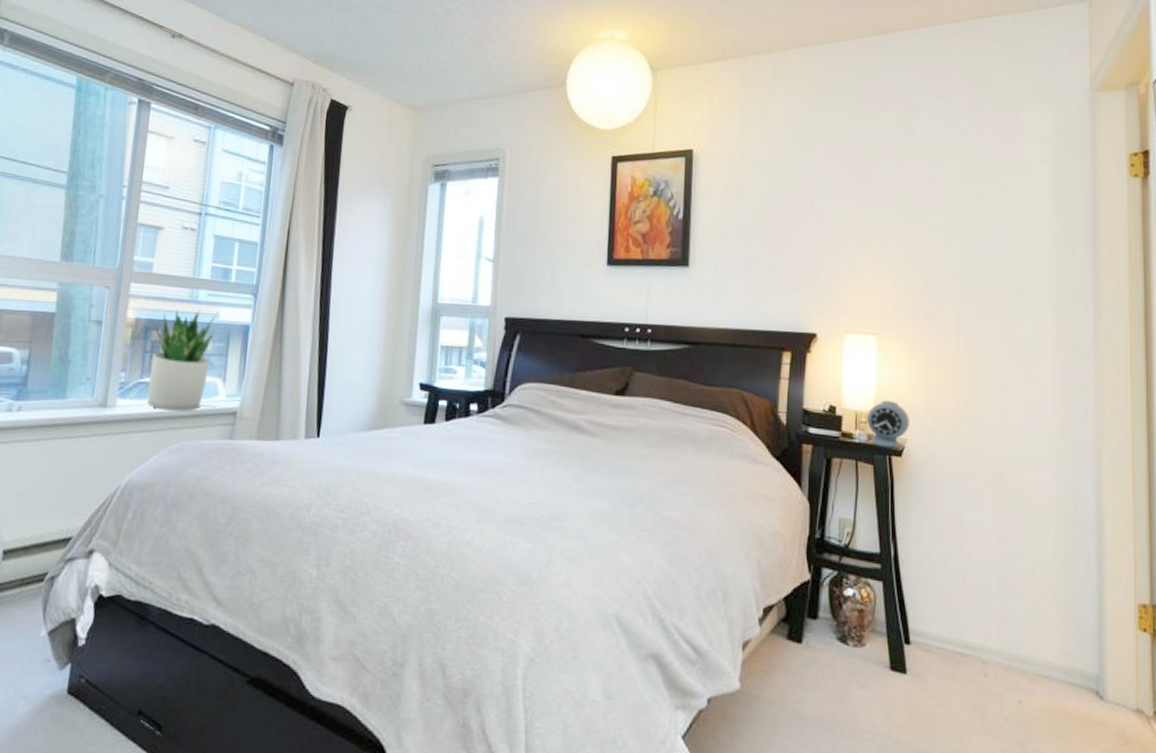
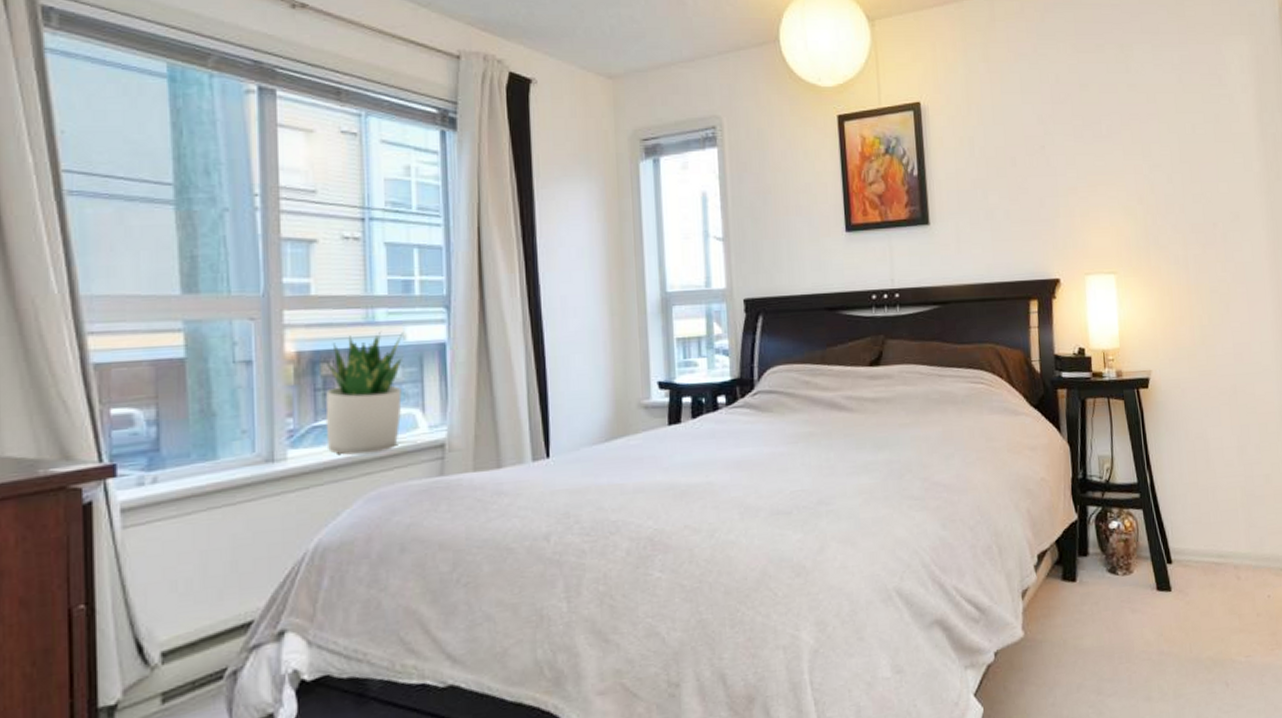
alarm clock: present [864,400,910,452] -> none [1113,336,1153,384]

